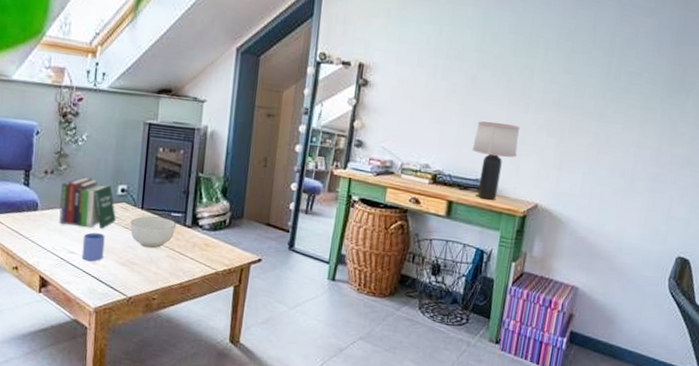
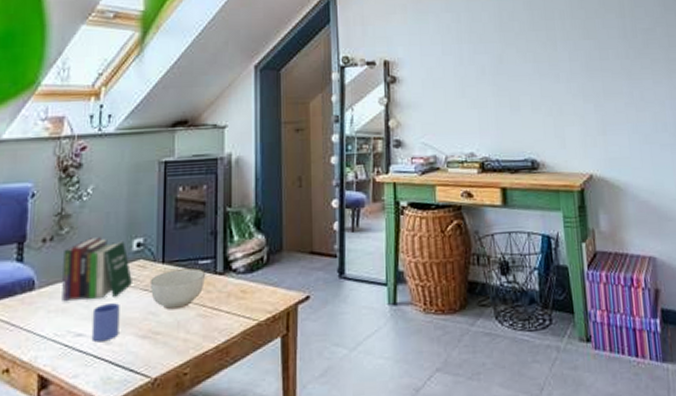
table lamp: present [472,121,520,201] -> none [513,97,559,180]

